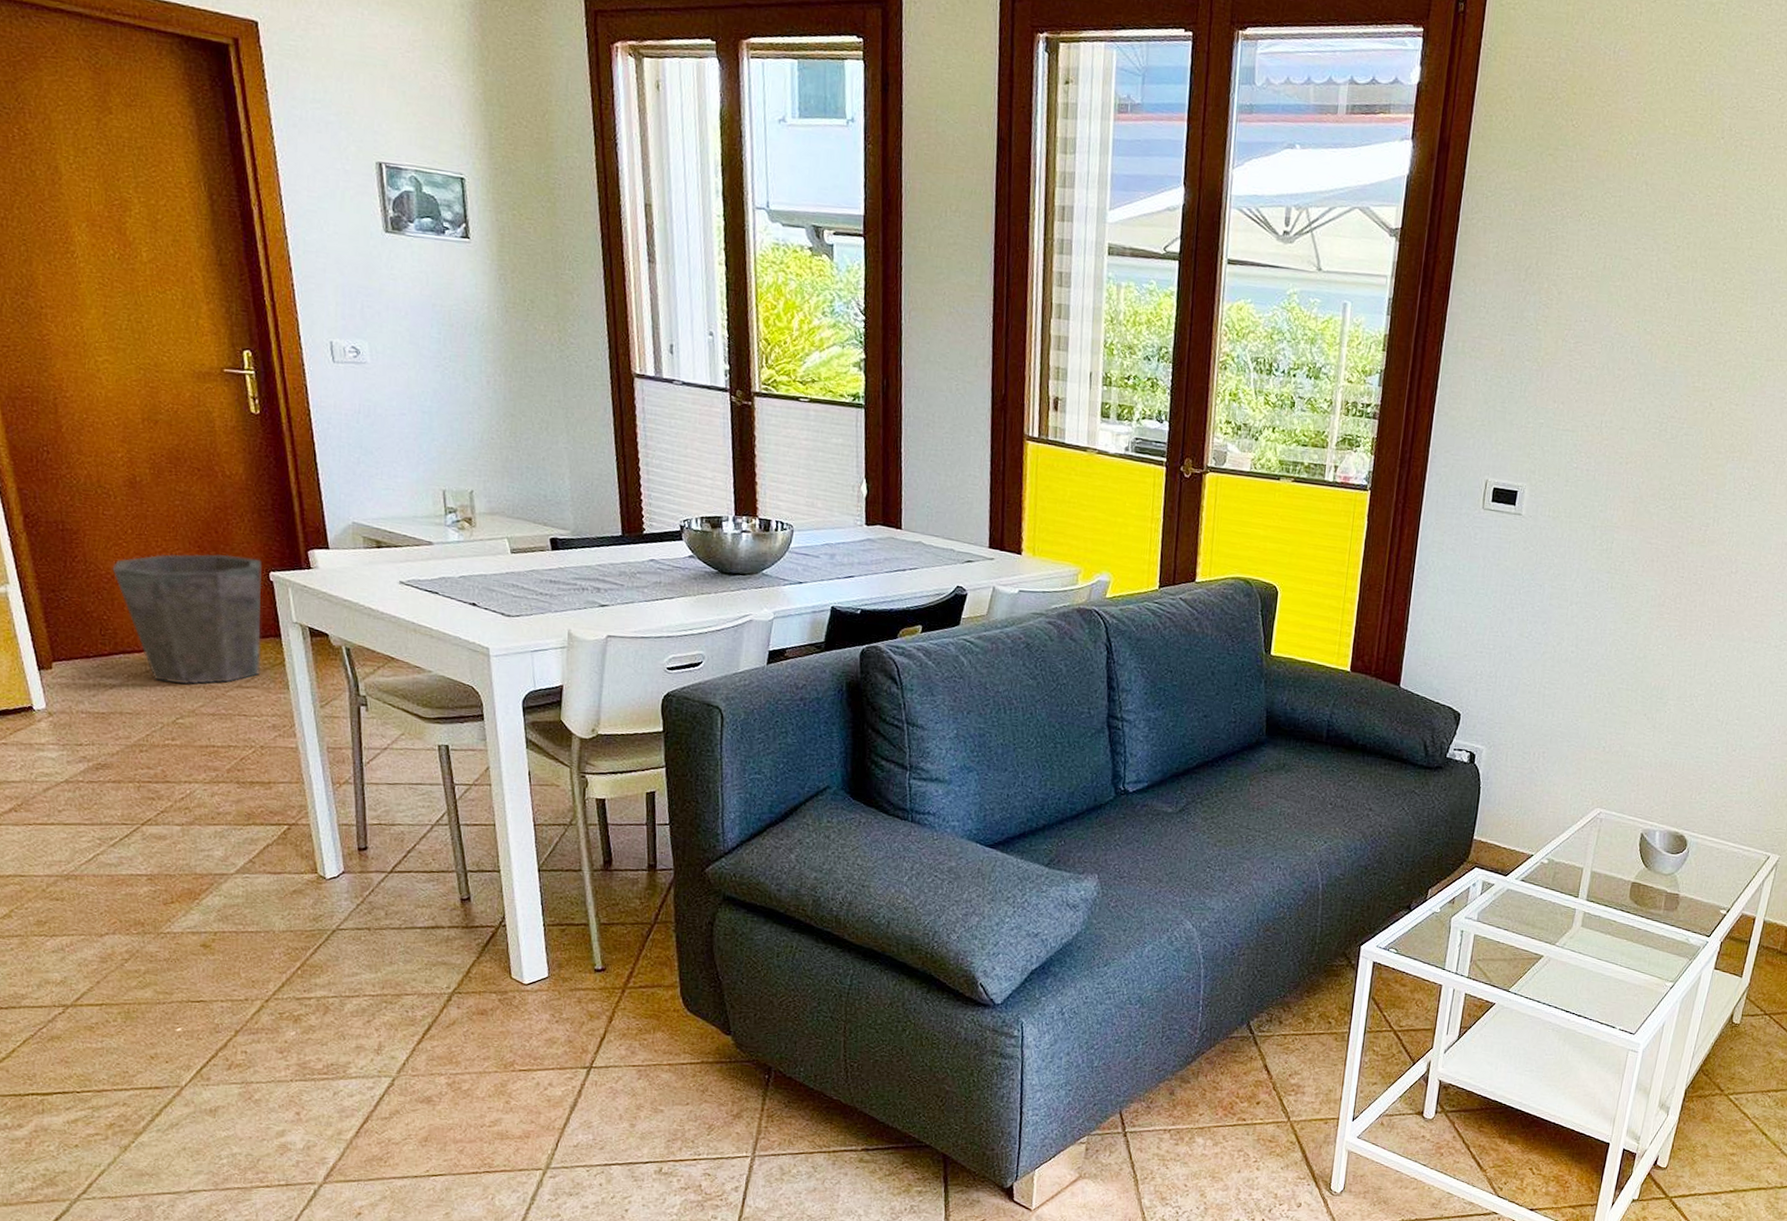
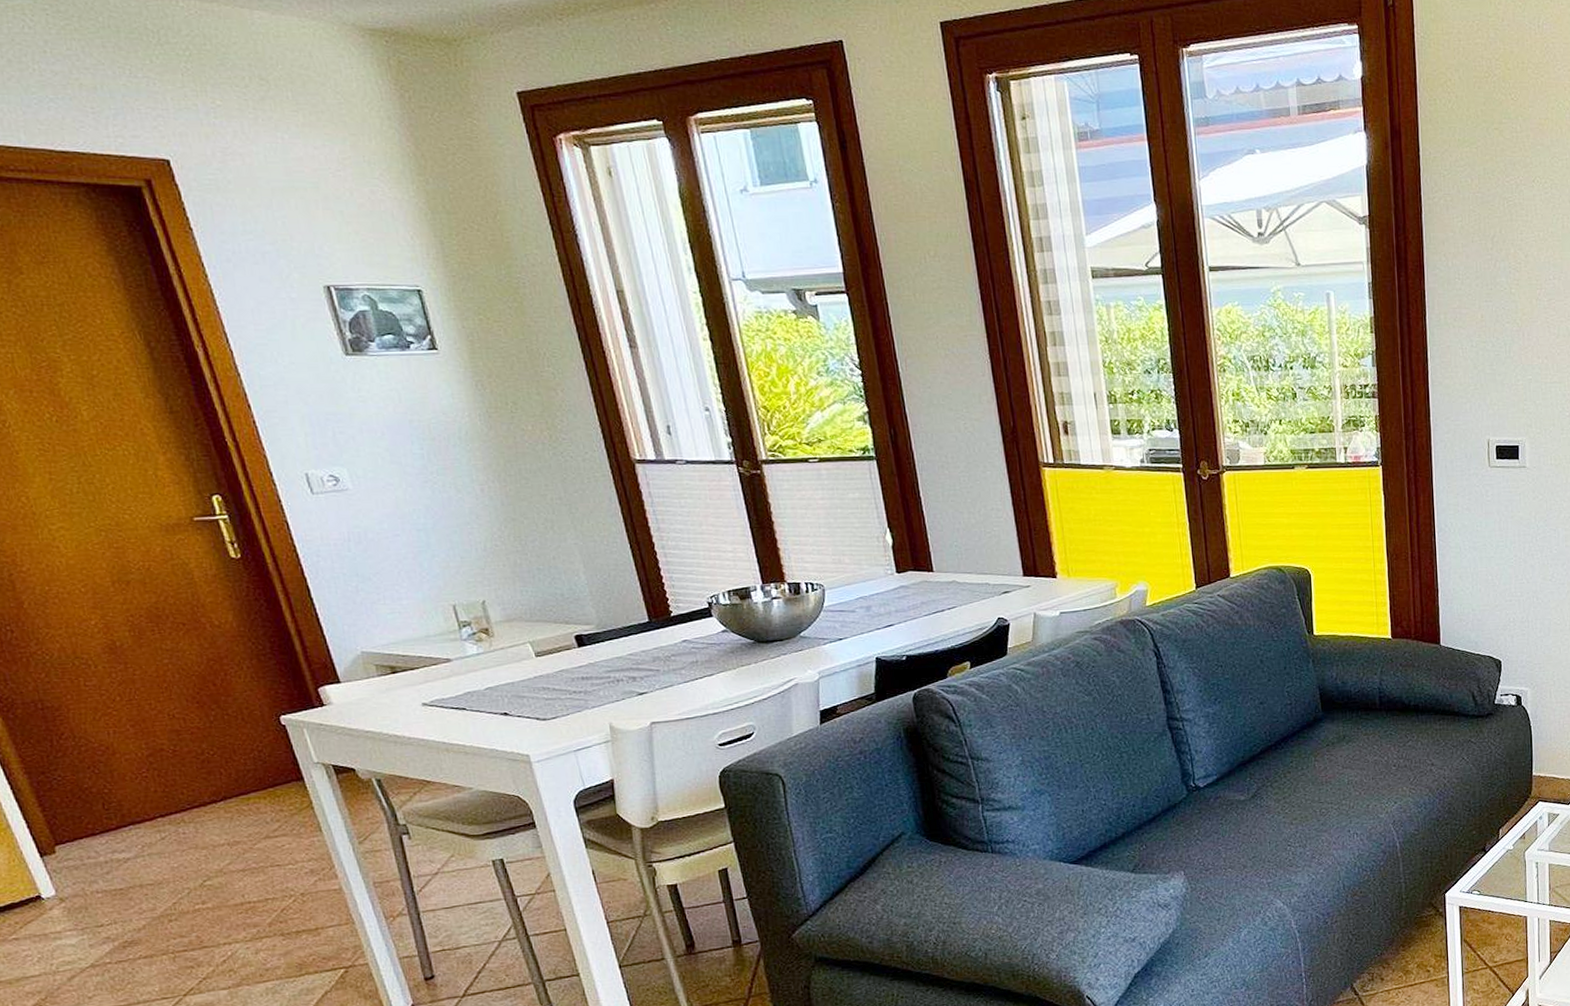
waste bin: present [112,554,262,684] -> none [105,705,287,846]

